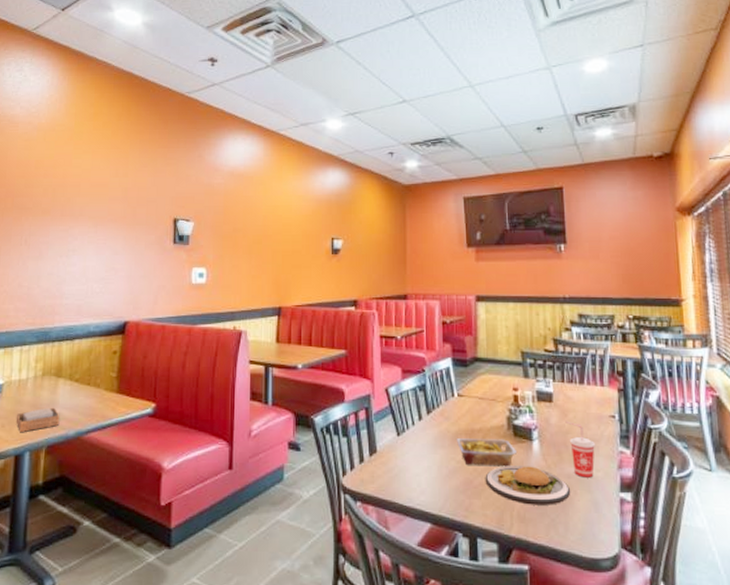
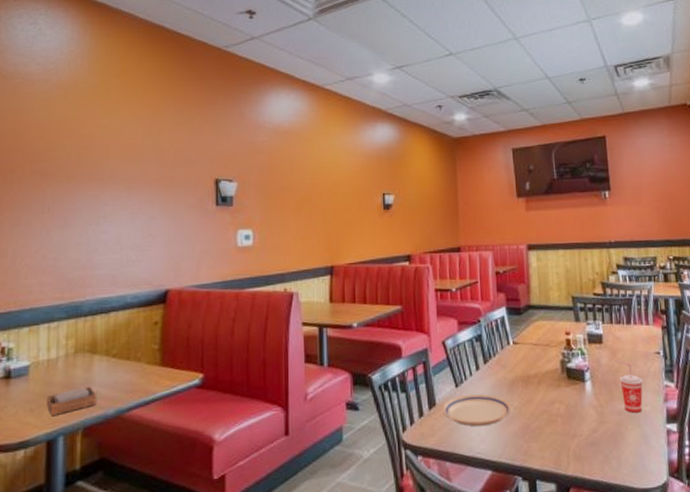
plate: none [383,443,454,478] -> present [442,393,511,427]
french fries: present [456,438,518,467] -> none [513,382,572,410]
hamburger: present [485,465,570,505] -> none [542,406,621,444]

